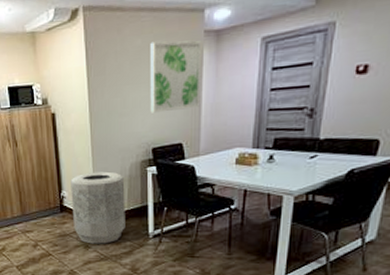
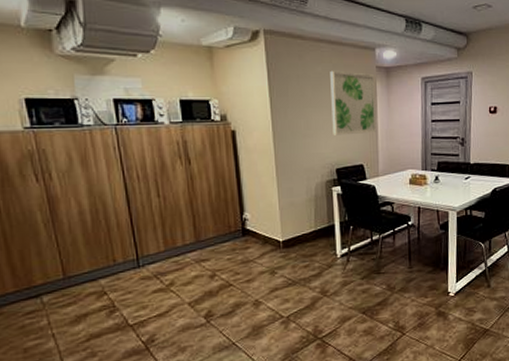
trash can: present [70,171,125,244] -> none [253,191,313,269]

